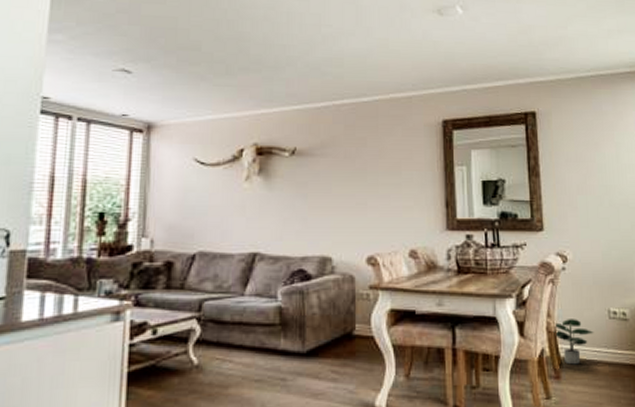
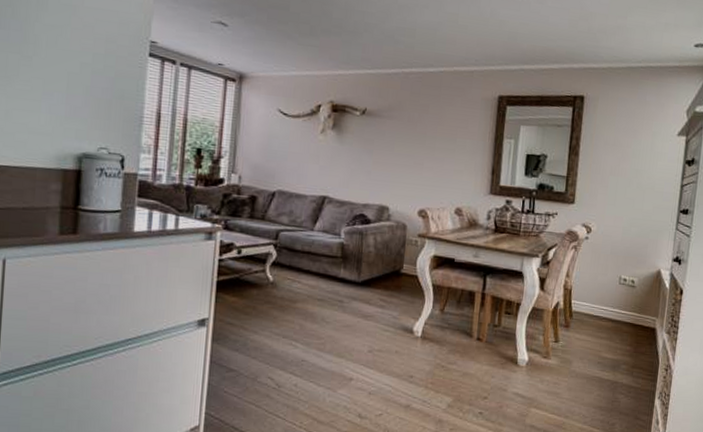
potted plant: present [554,319,594,365] -> none [569,280,604,318]

